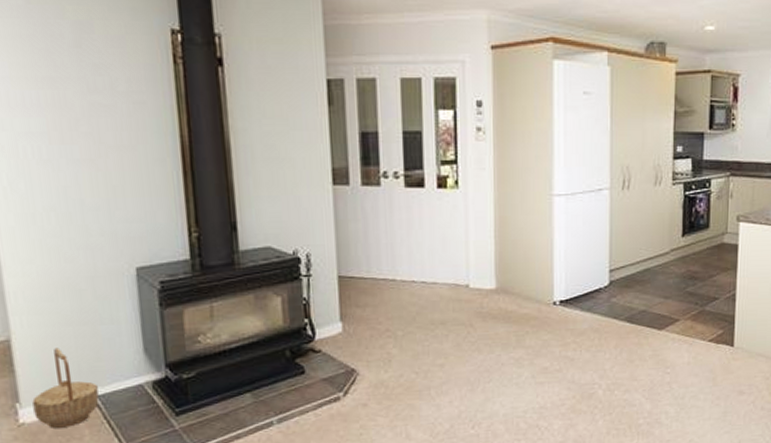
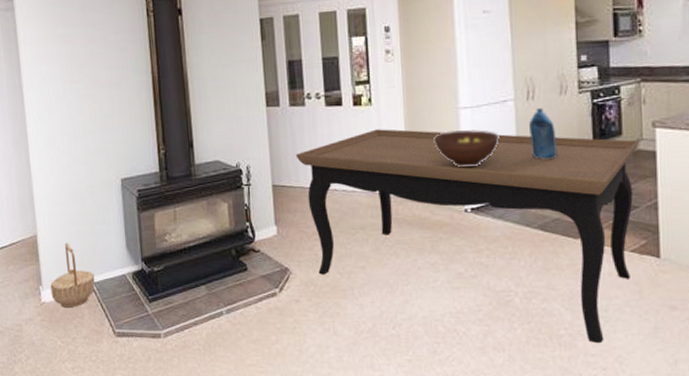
dining table: none [367,215,724,431] -> present [295,129,639,344]
fruit bowl: none [525,219,593,259] -> present [433,130,500,168]
bottle: none [623,199,648,251] -> present [529,108,558,159]

